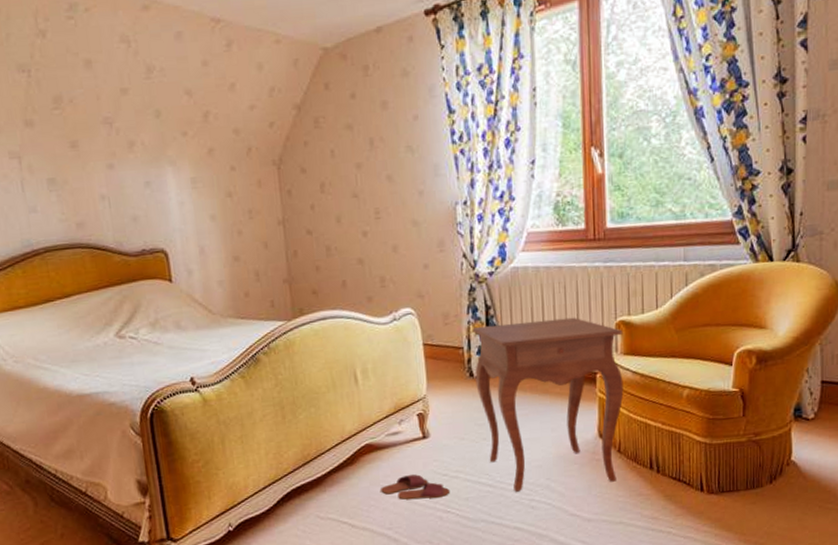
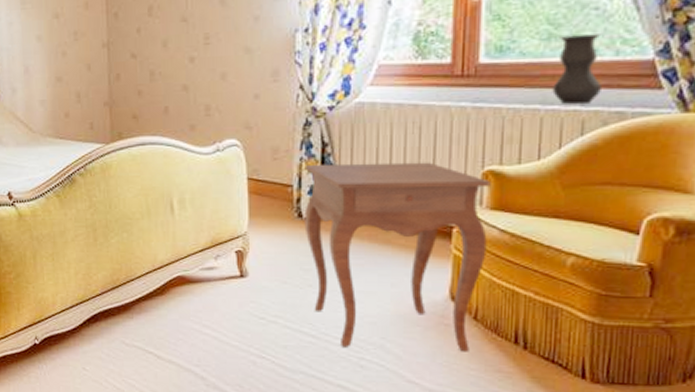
slippers: present [381,474,449,500] -> none [191,313,265,341]
vase: none [663,200,697,261] -> present [552,34,601,106]

